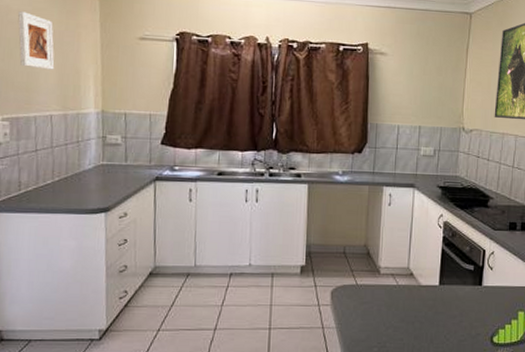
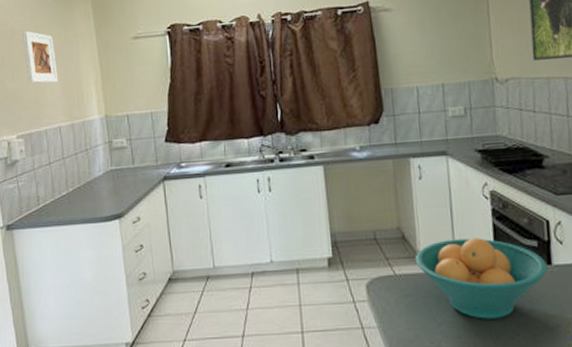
fruit bowl: none [375,259,478,326] -> present [415,238,548,319]

